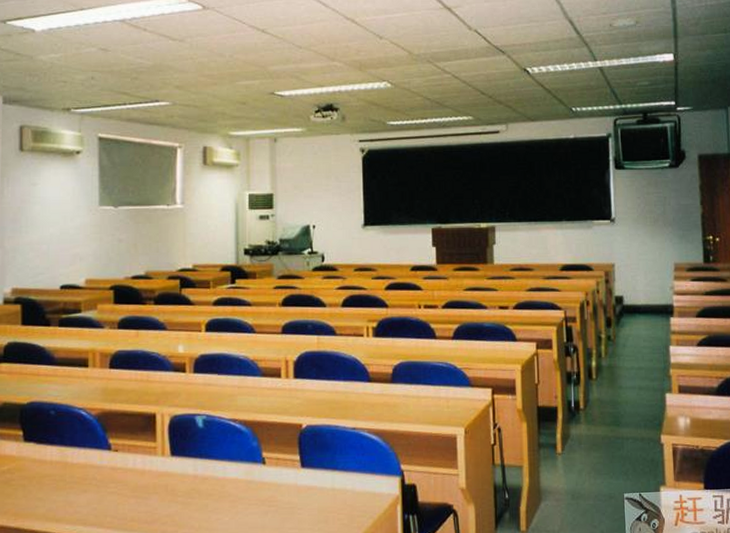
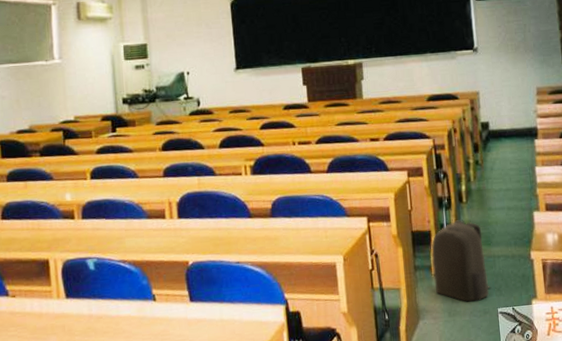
backpack: none [556,397,618,485] -> present [431,220,492,302]

